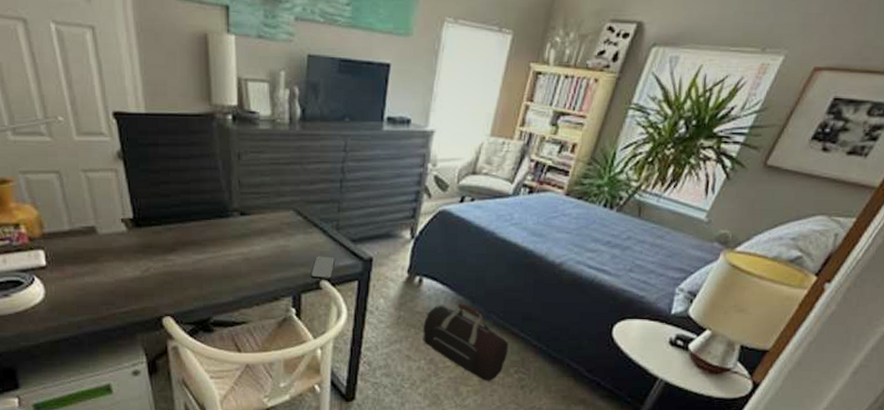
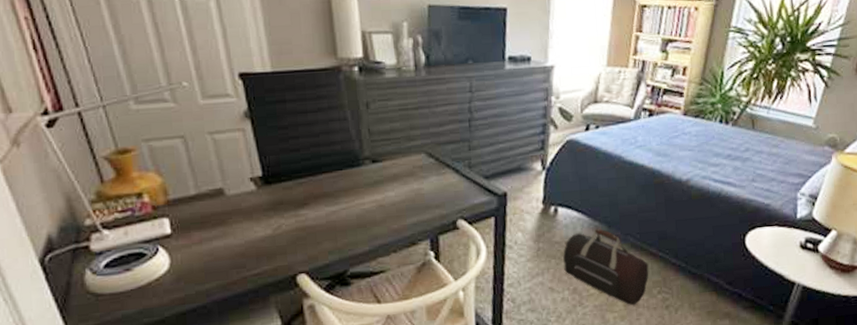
smartphone: present [311,256,336,280] -> none [447,195,471,220]

